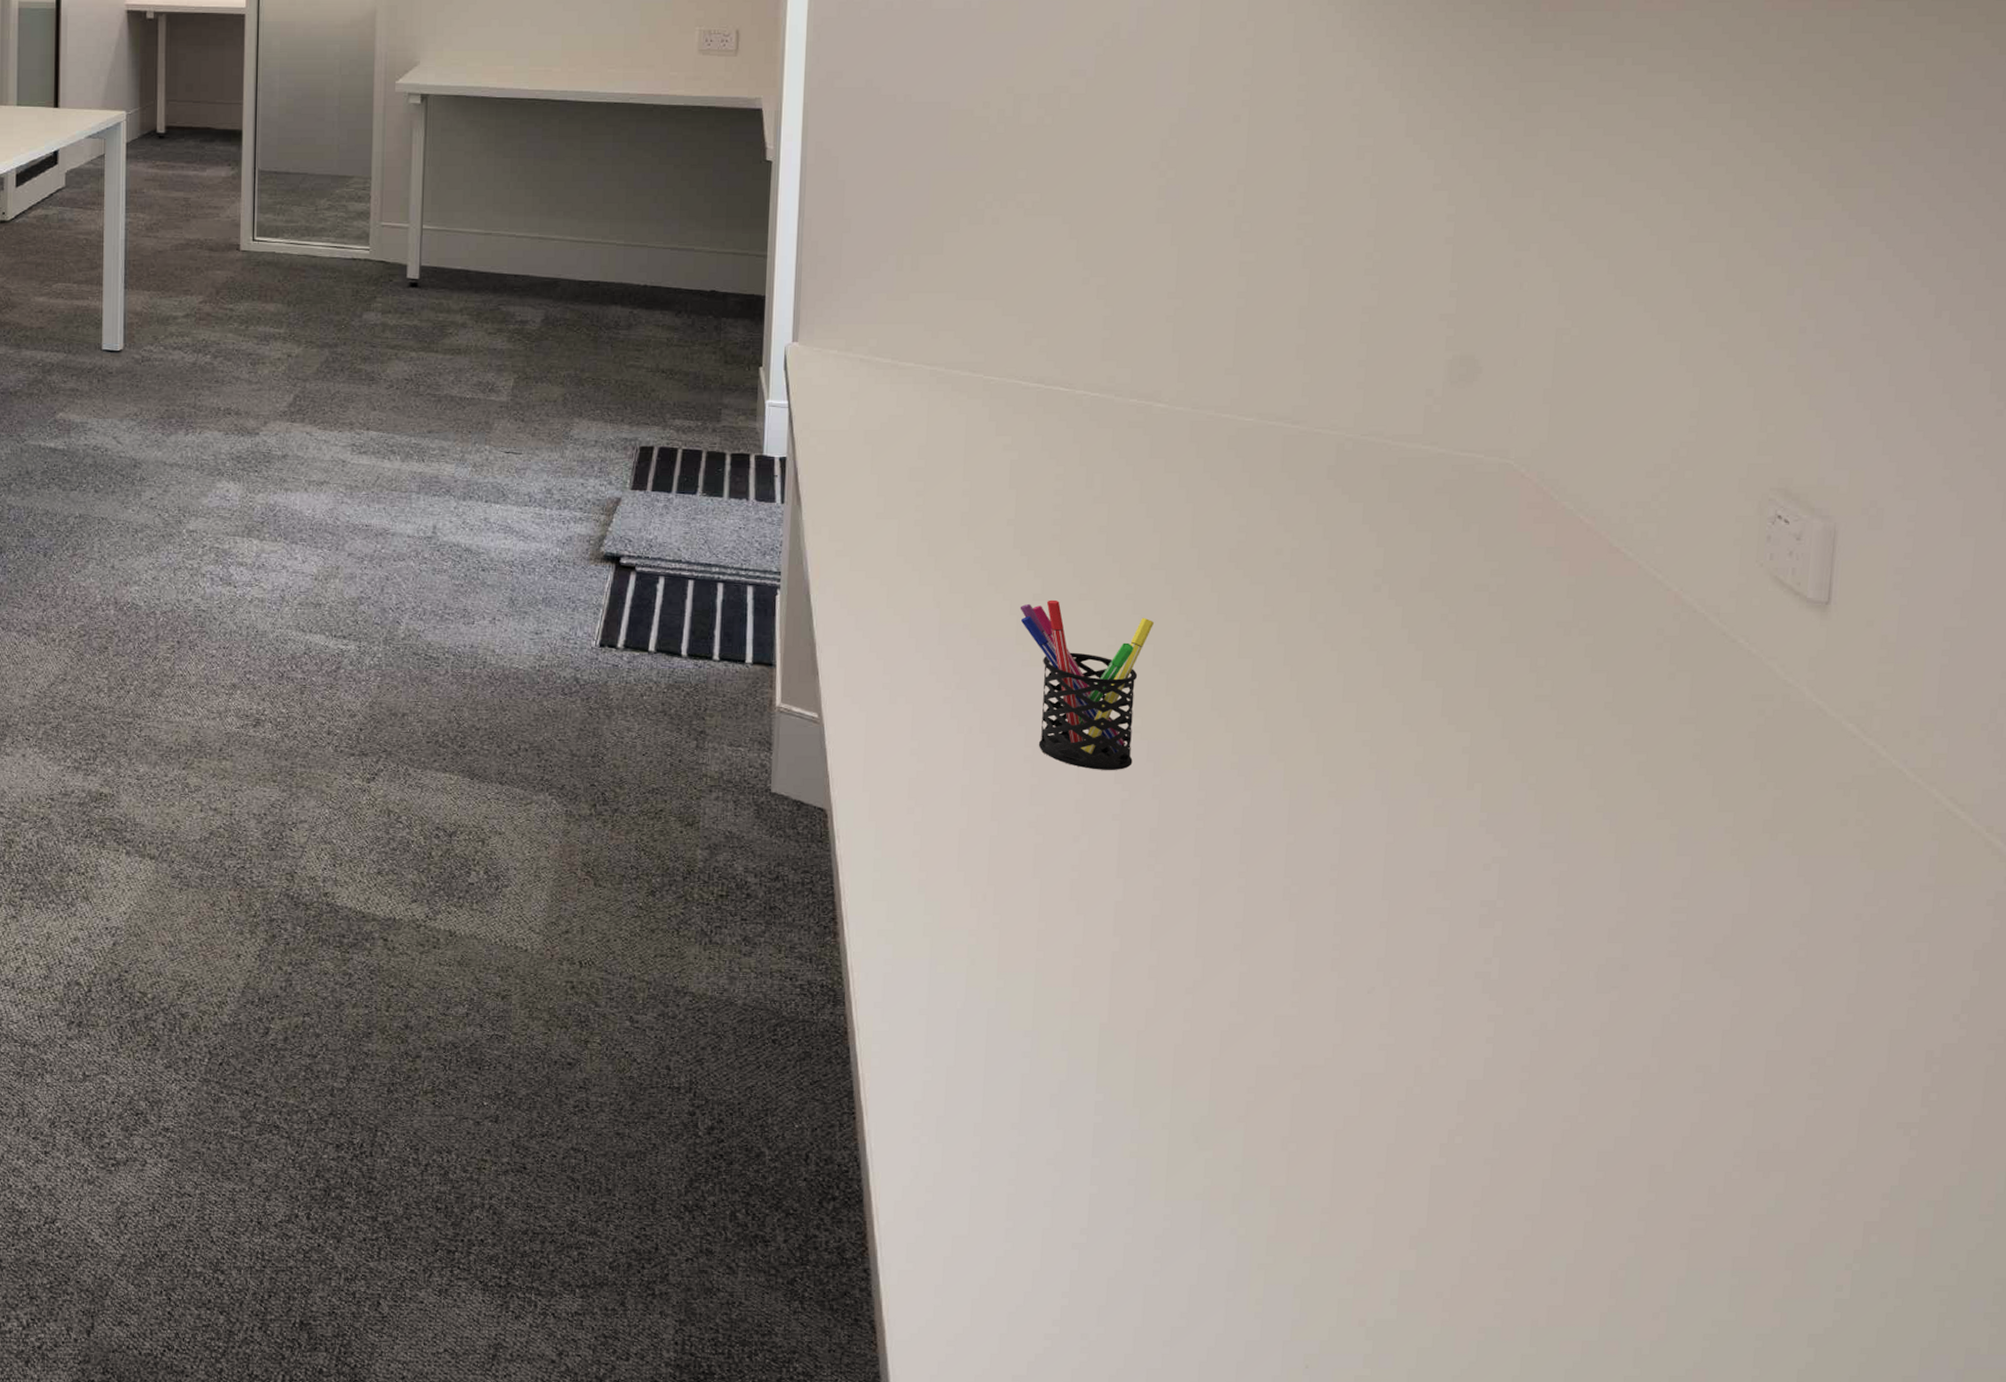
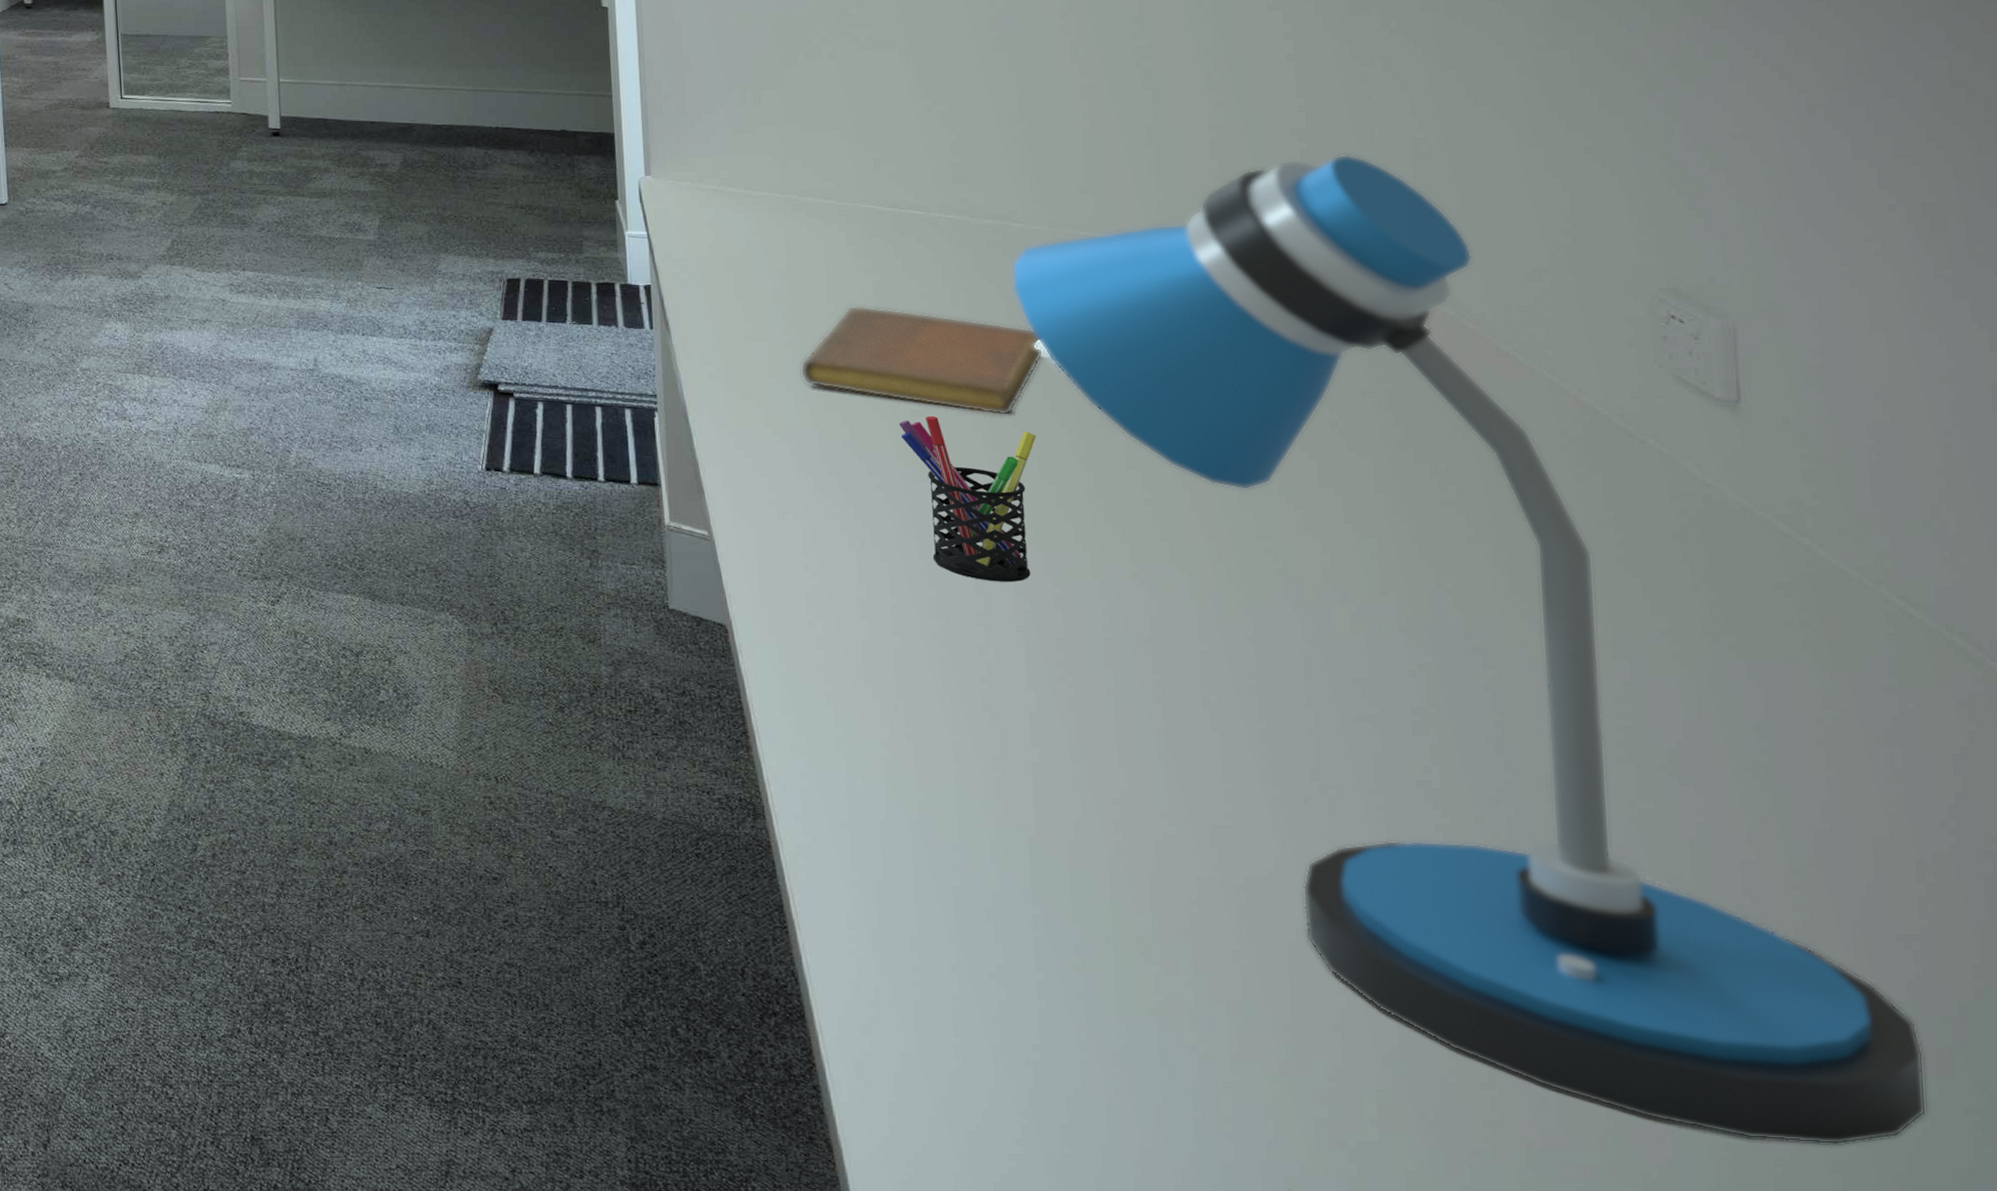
notebook: none [927,484,1173,602] -> present [800,305,1045,416]
desk lamp: none [1148,342,1906,1320] -> present [1011,154,1927,1145]

